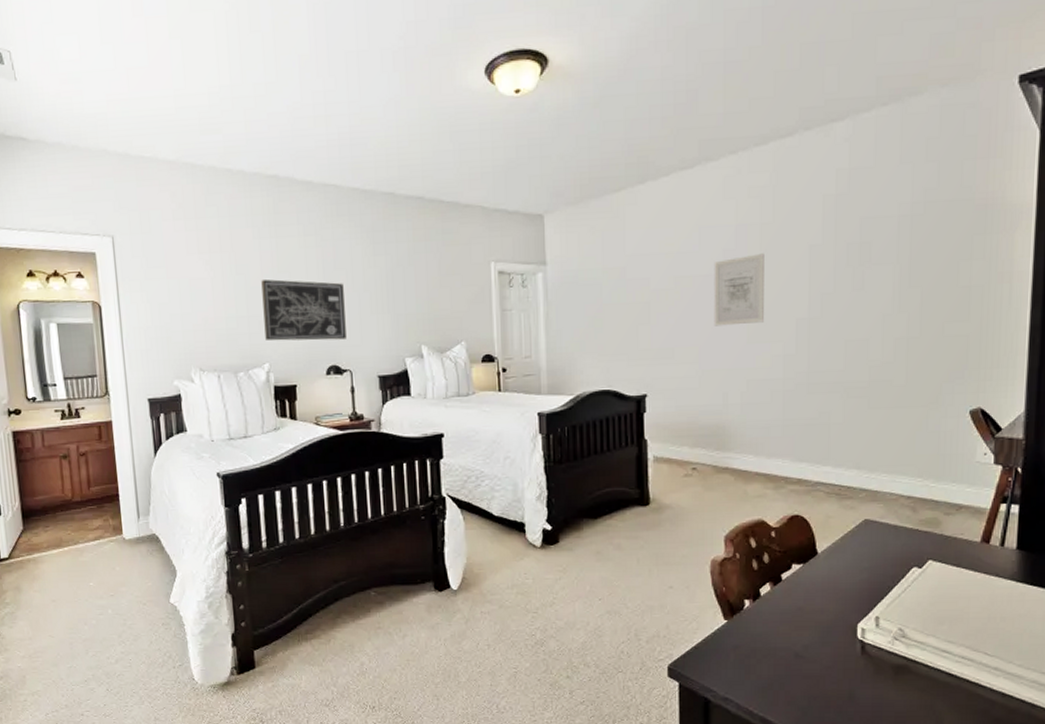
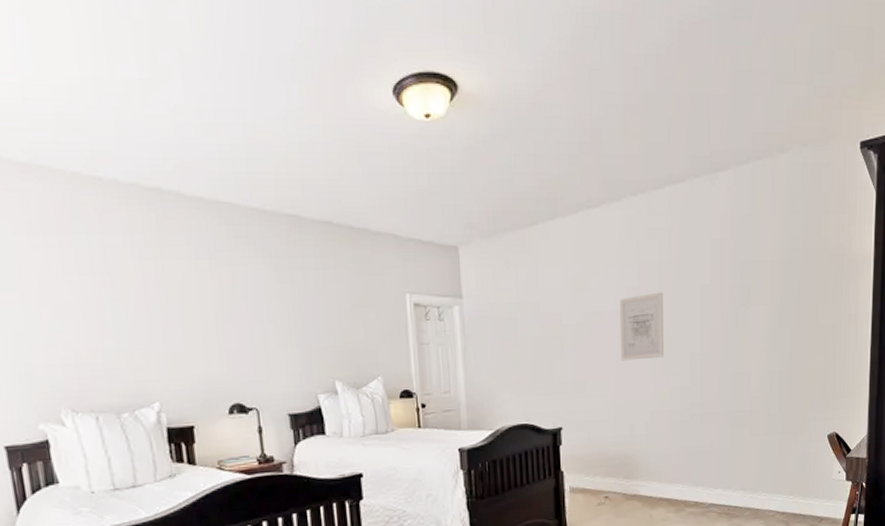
wall art: present [261,279,346,341] -> none [145,307,251,377]

